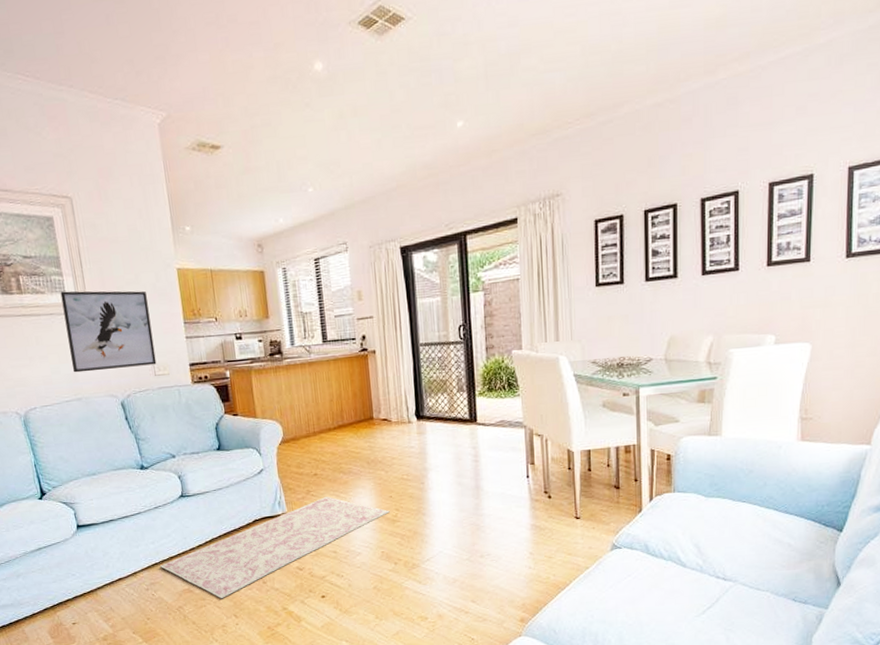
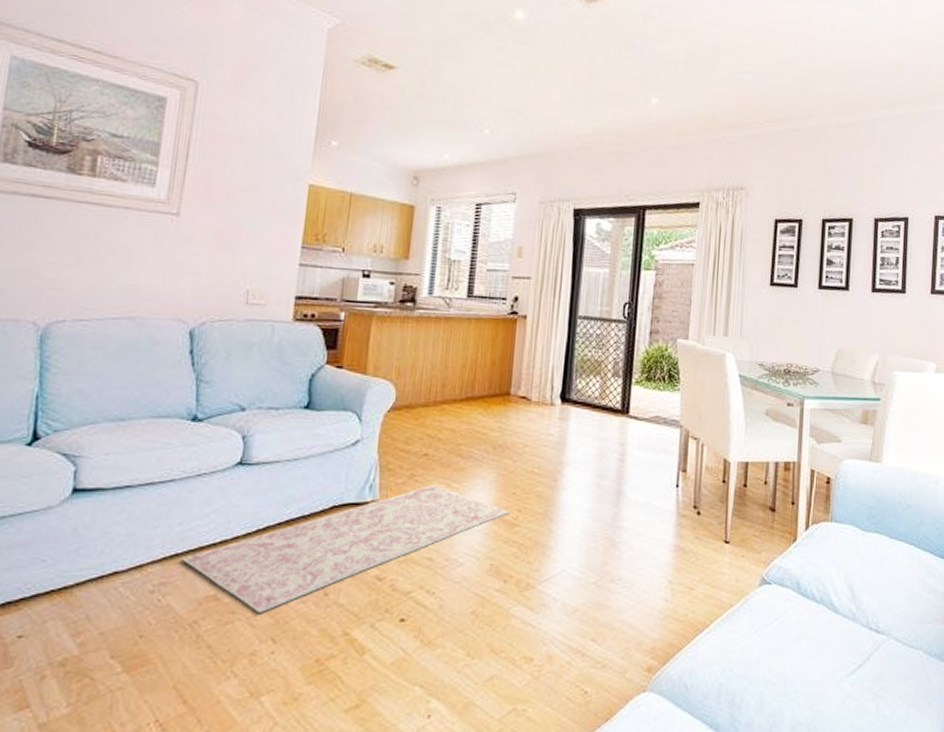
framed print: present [60,291,157,373] -> none [134,184,262,291]

